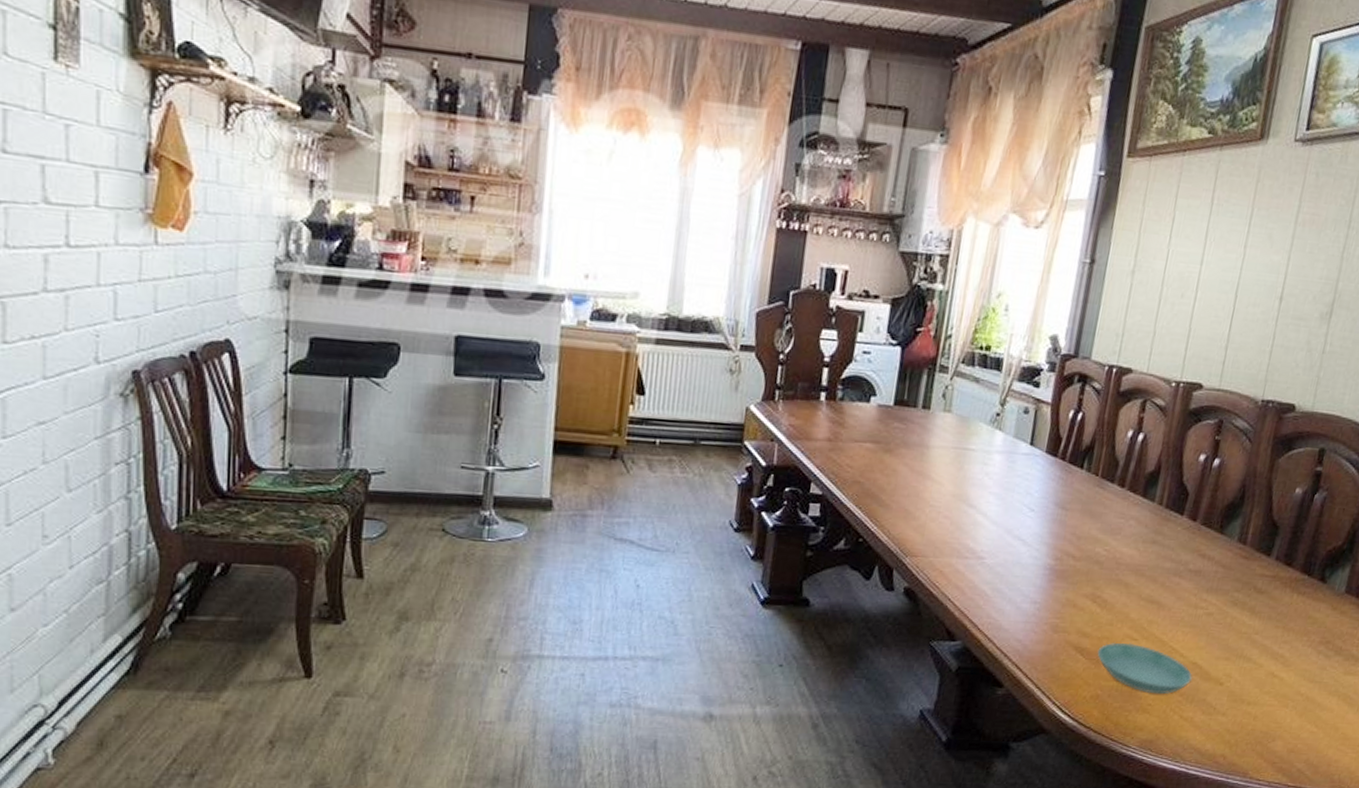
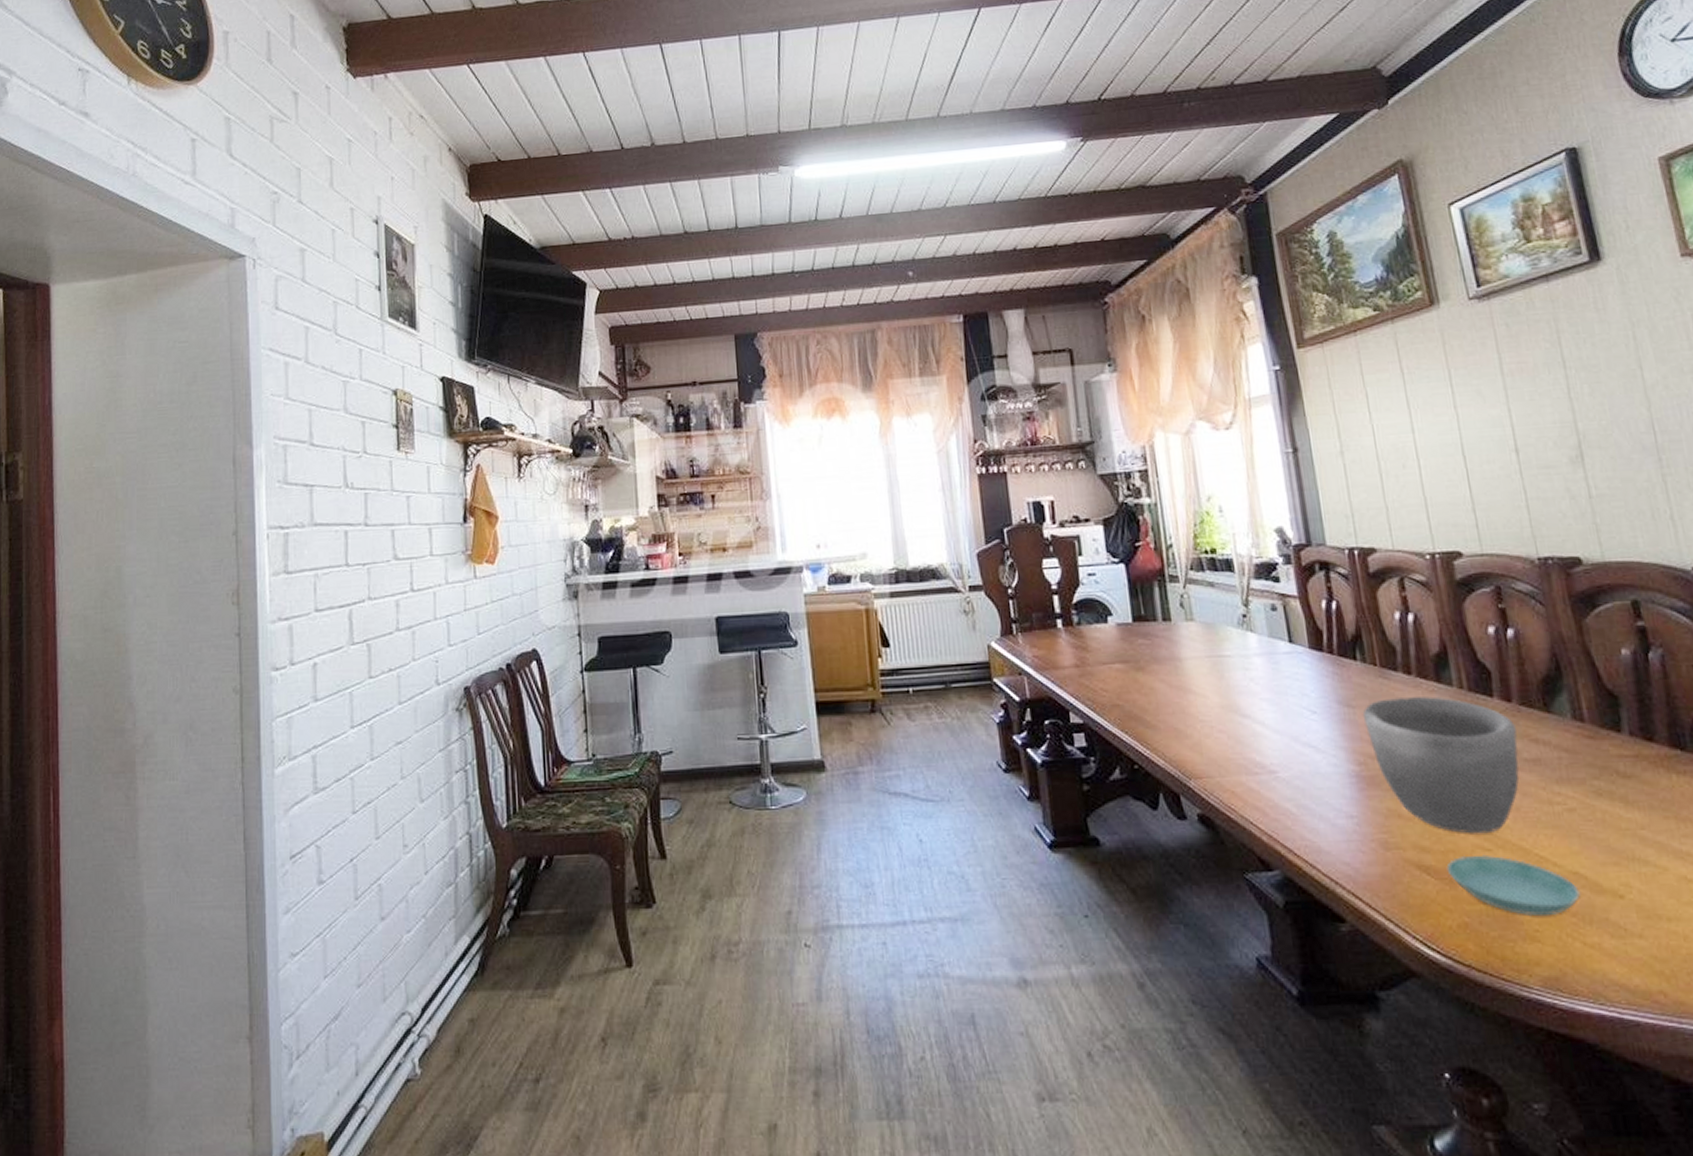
bowl: none [1070,506,1192,627] -> present [1362,696,1520,834]

